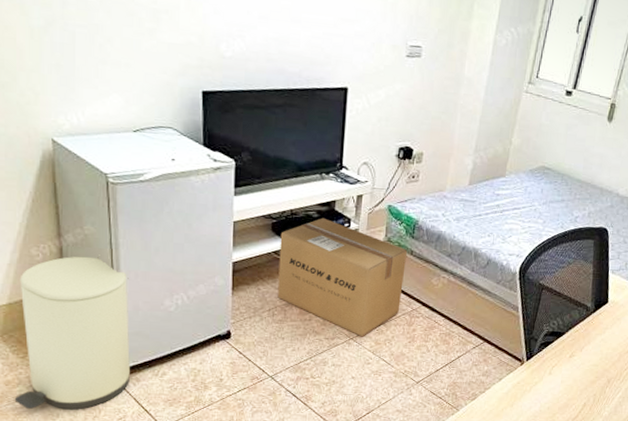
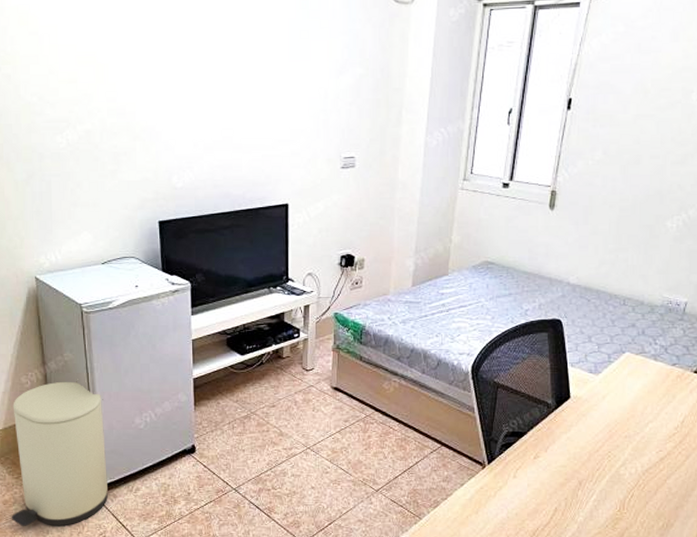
box: present [277,217,407,337] -> none [235,330,356,446]

